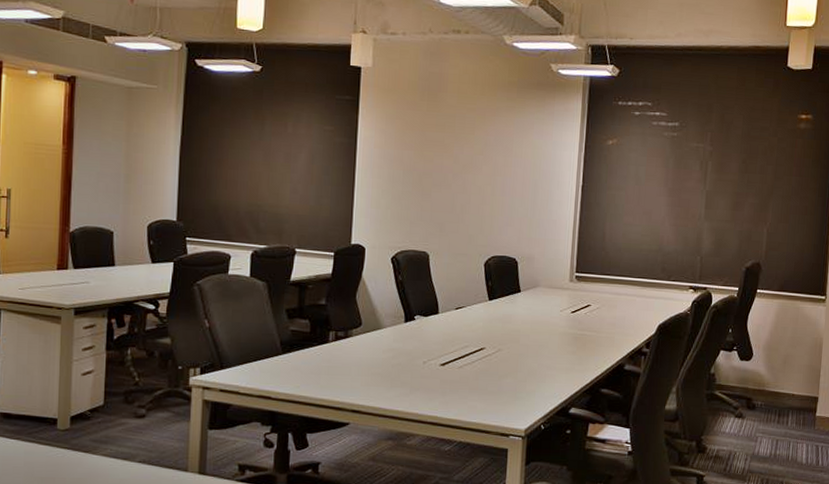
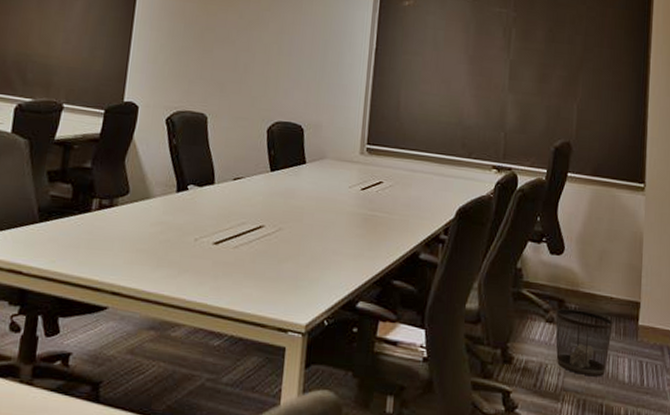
waste bin: none [743,405,794,460] -> present [555,308,613,377]

